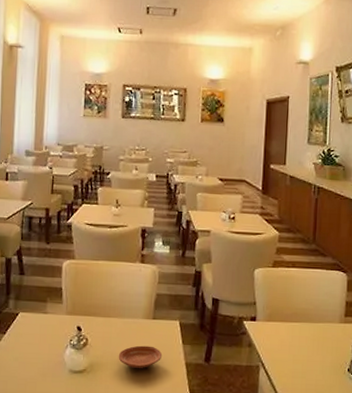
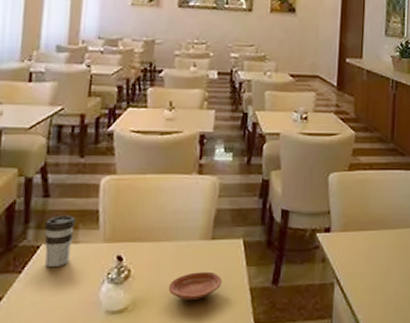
coffee cup: none [22,290,45,331] -> present [45,215,76,267]

